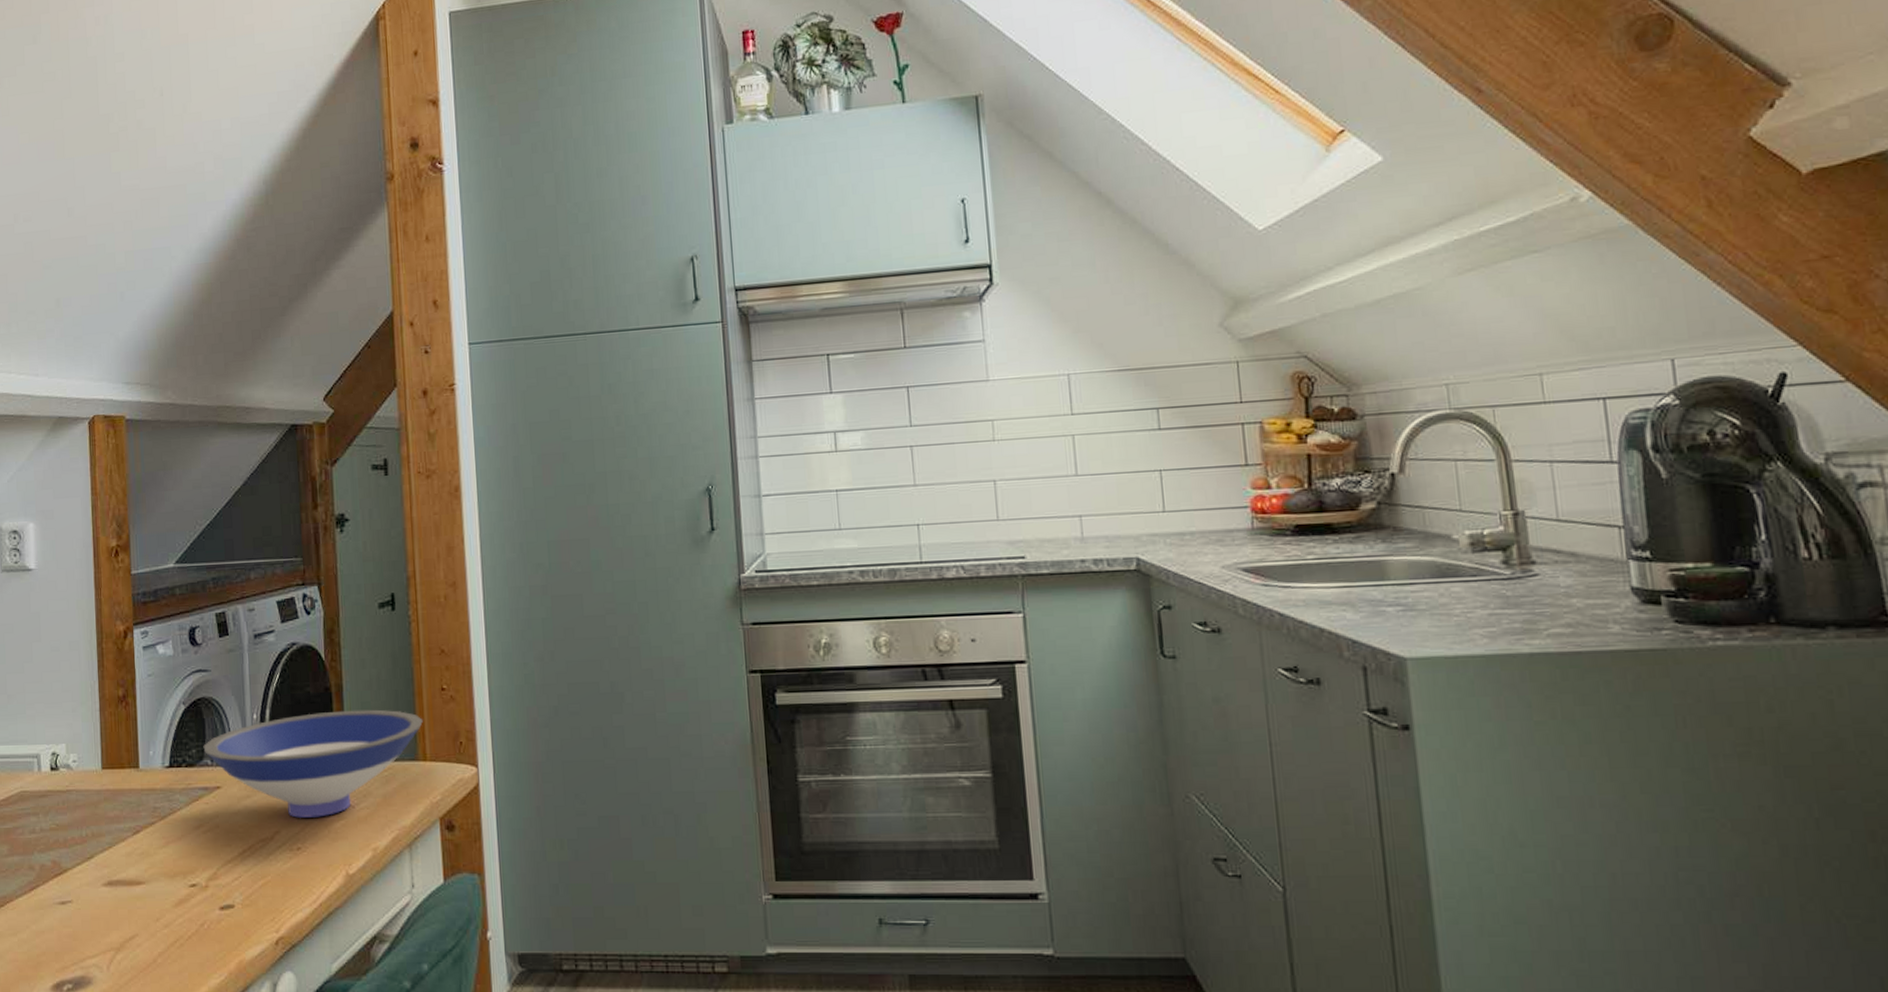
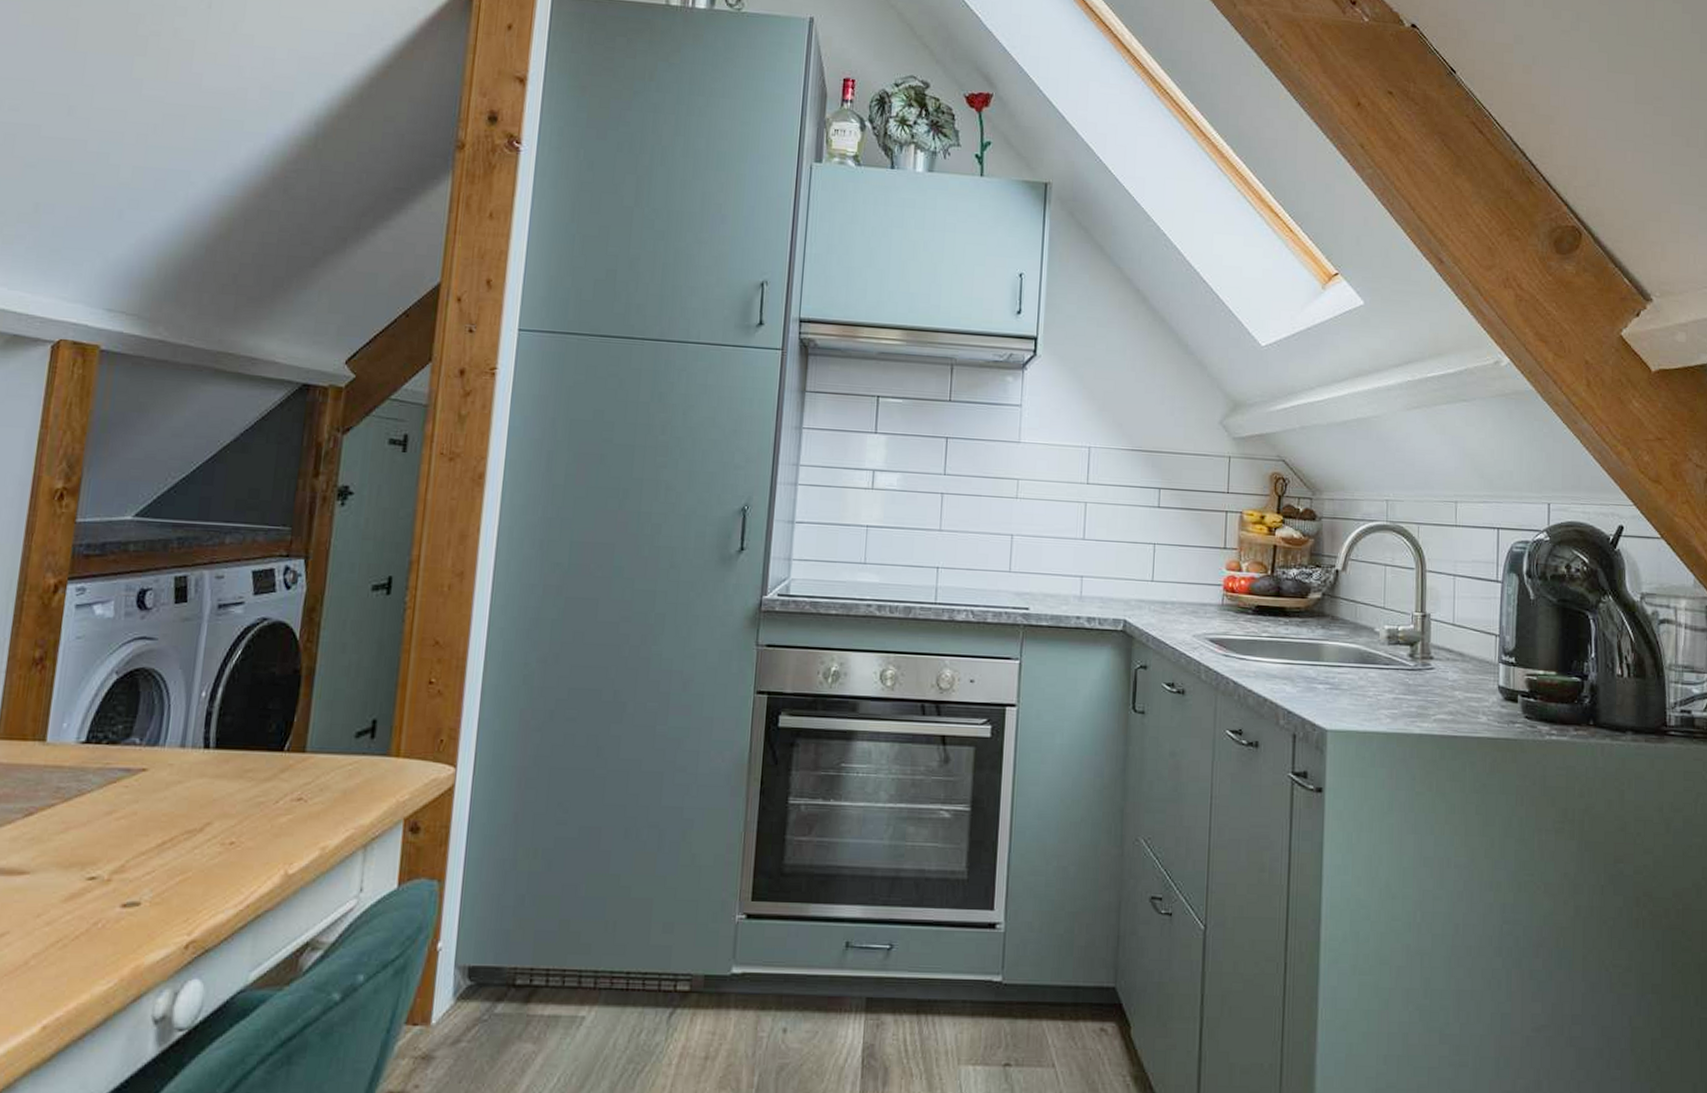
bowl: present [203,709,423,818] -> none [133,696,403,810]

